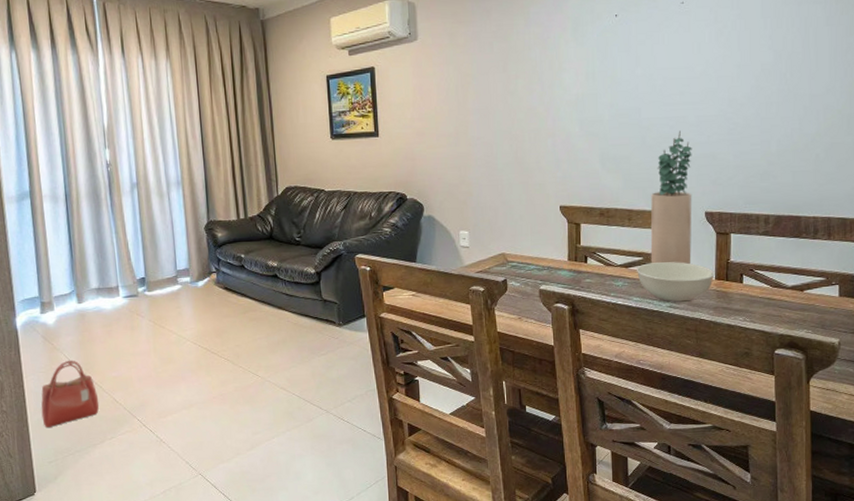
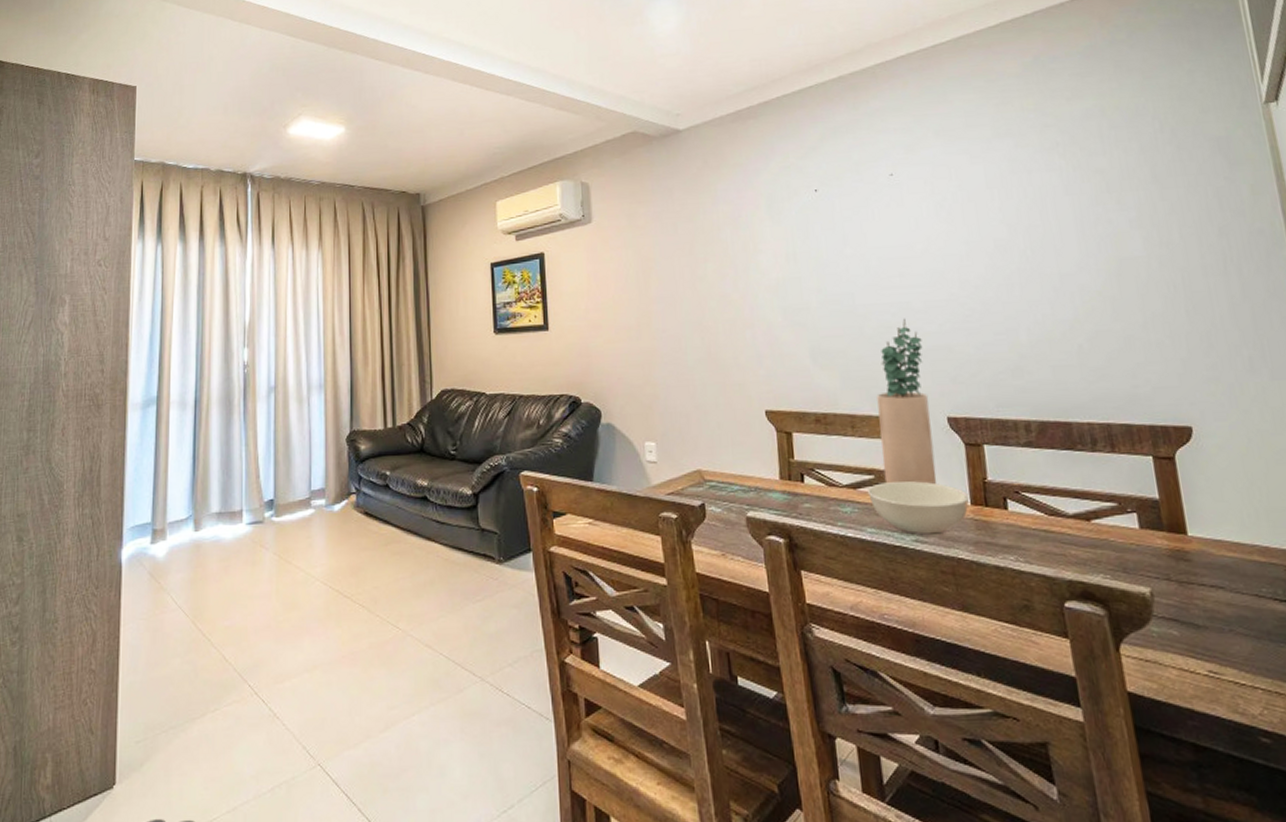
handbag: present [41,360,100,427] -> none [135,603,205,693]

